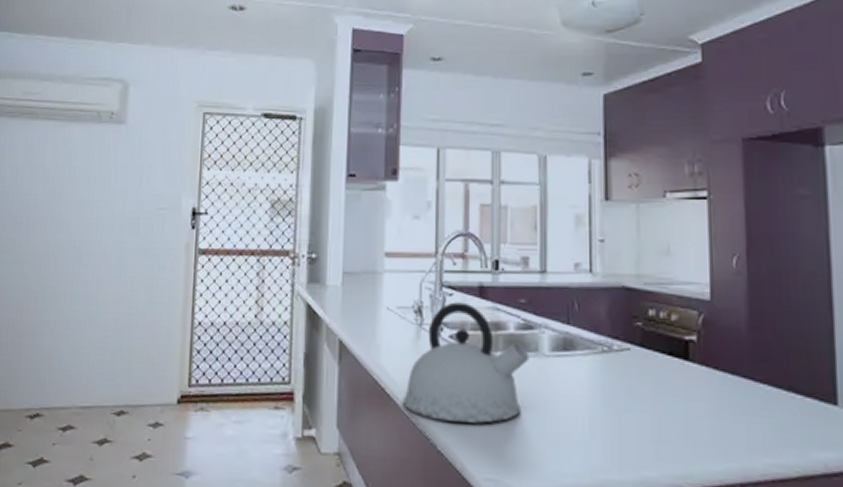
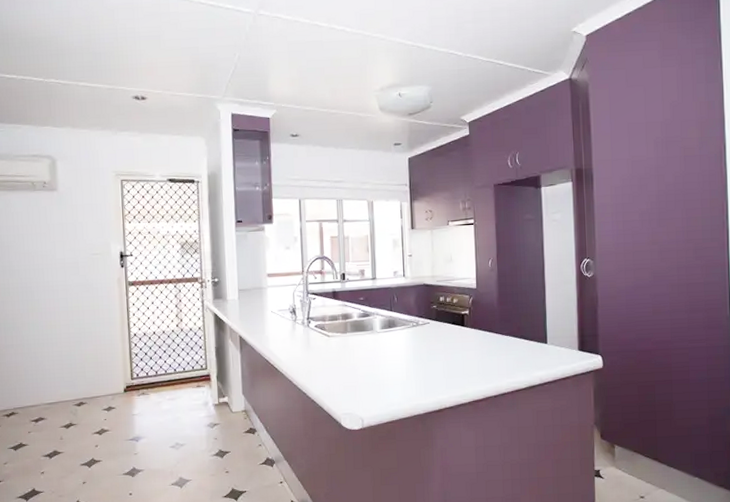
kettle: present [403,302,530,424] -> none [286,303,368,381]

